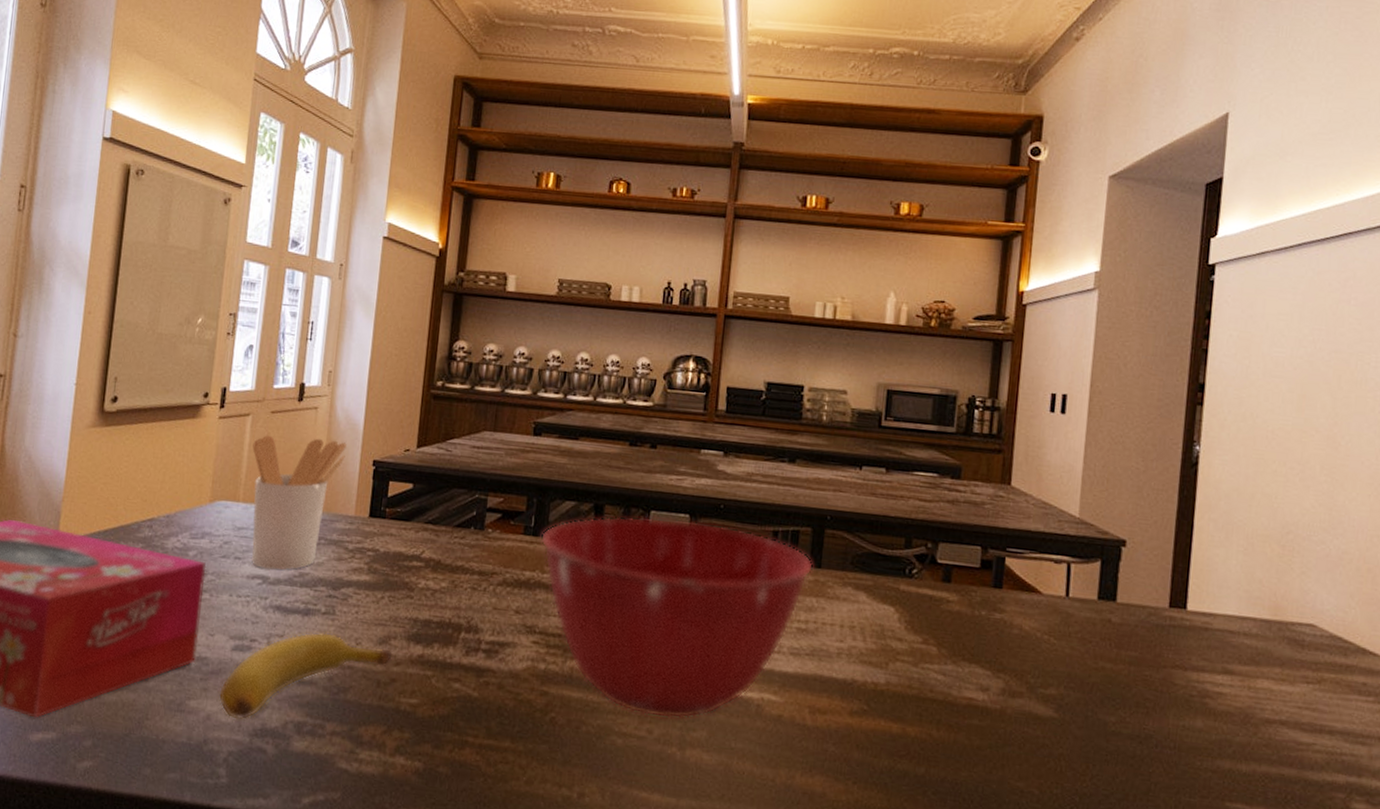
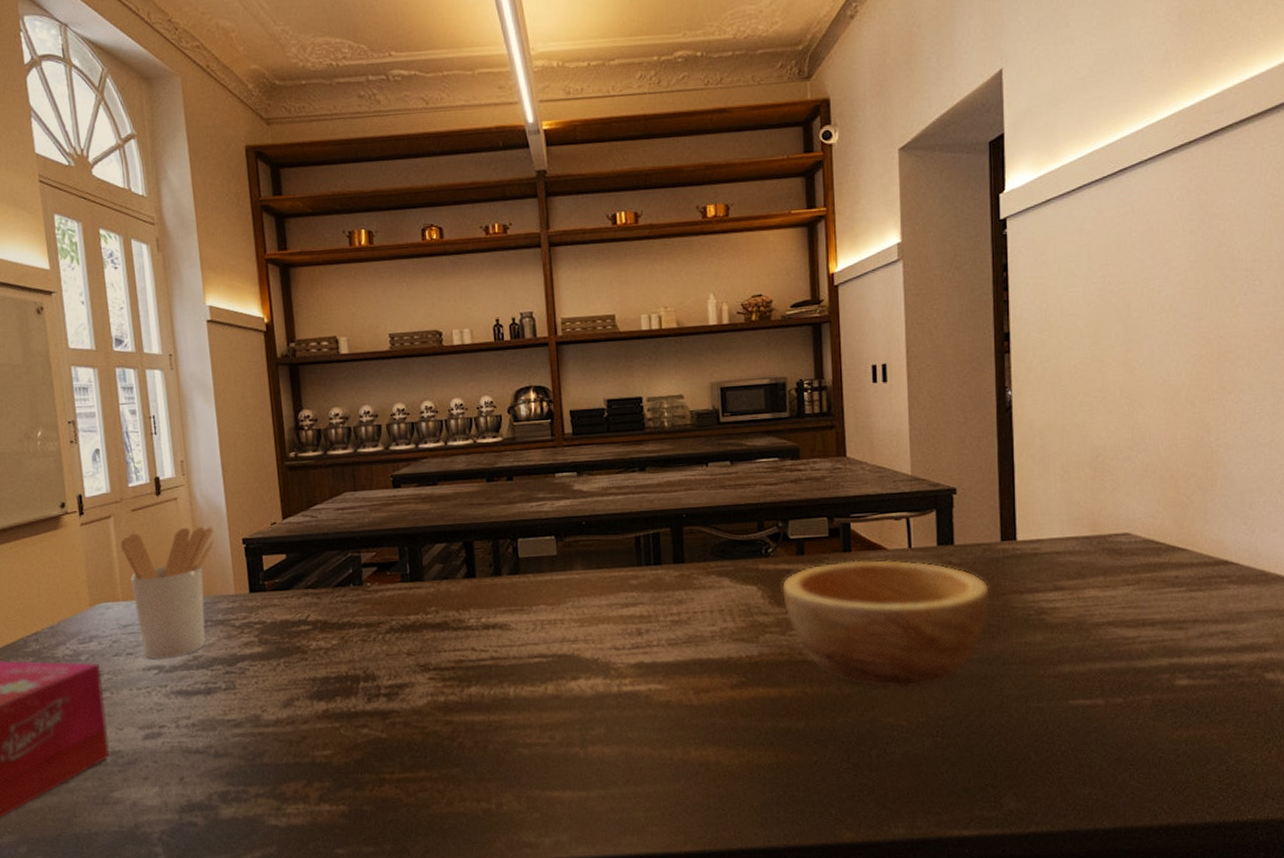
banana: present [218,631,393,721] -> none [139,705,299,801]
mixing bowl: present [540,516,814,719] -> none [417,540,678,725]
bowl: none [919,595,1151,755] -> present [781,559,991,689]

